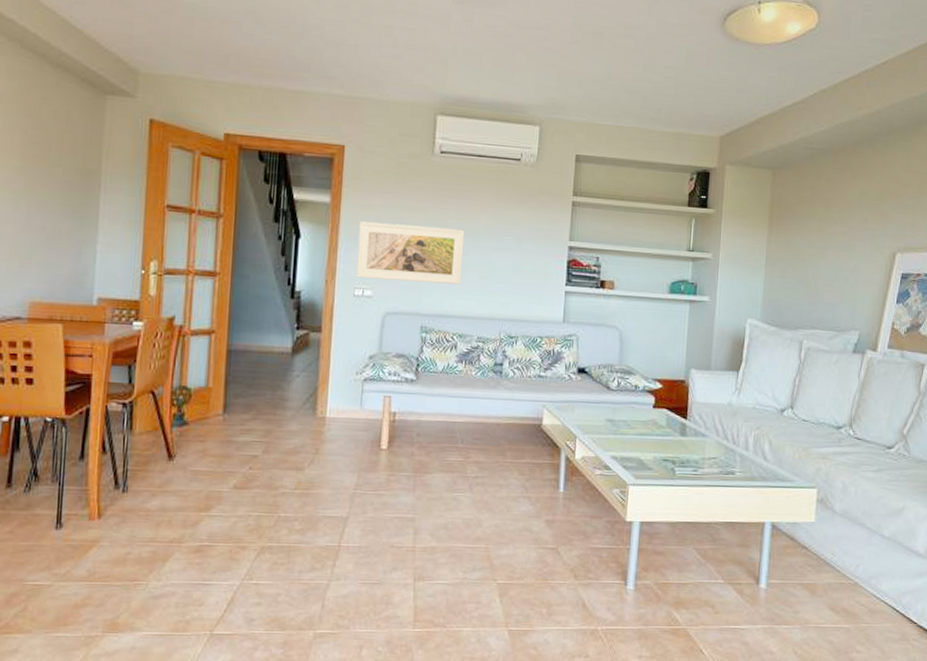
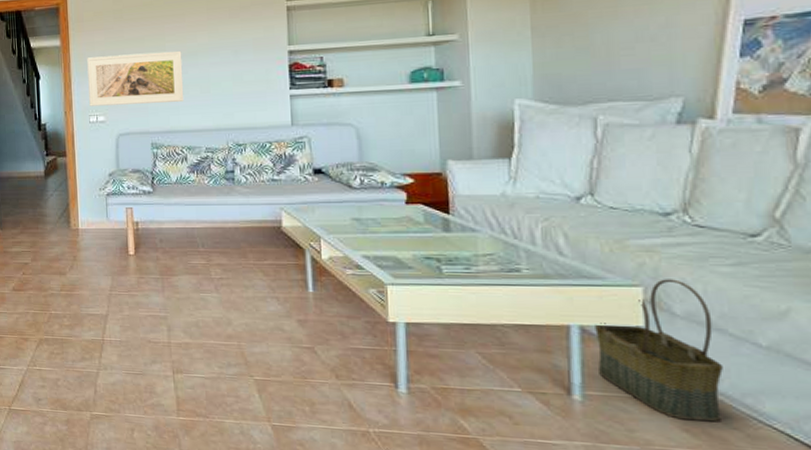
basket: none [780,482,860,601] -> present [595,279,723,422]

